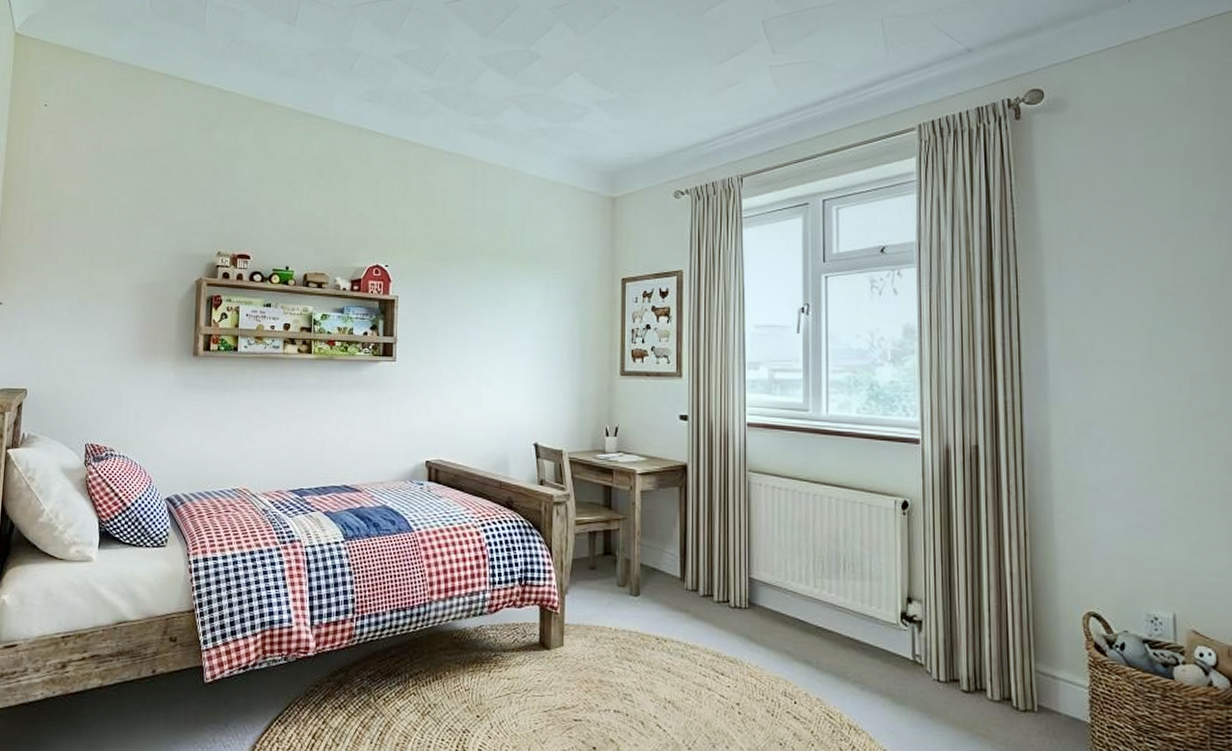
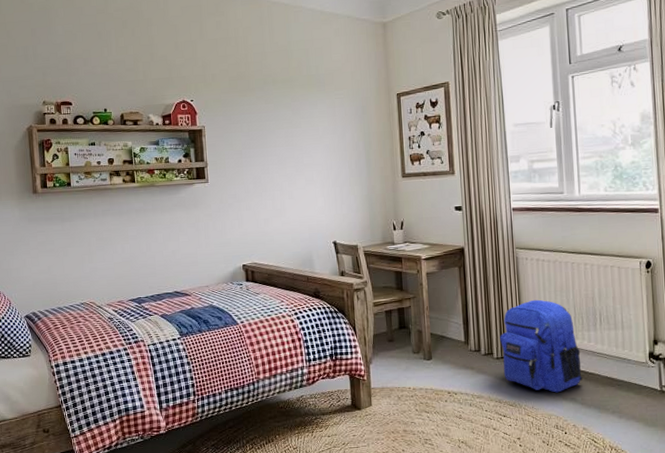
backpack: none [723,534,819,651] -> present [500,299,582,393]

